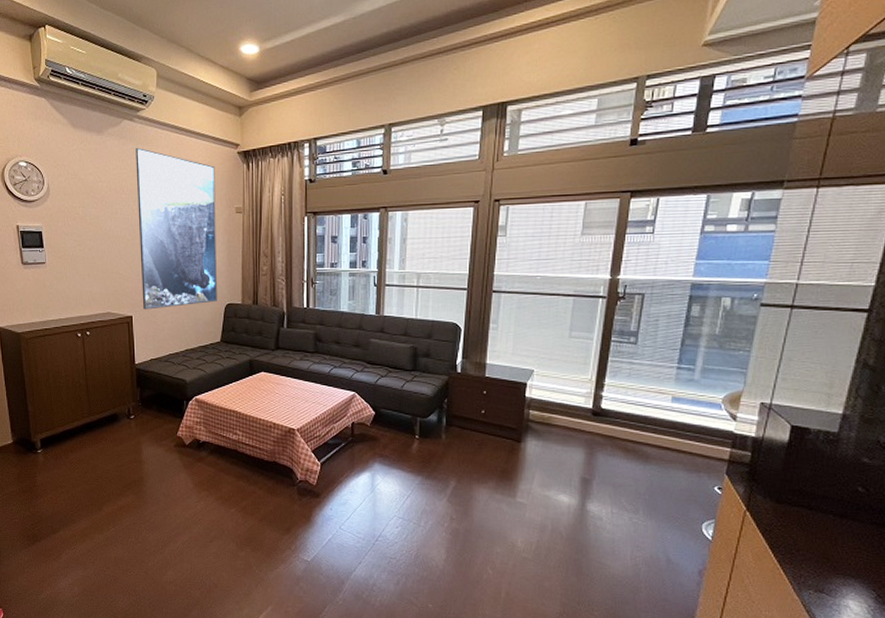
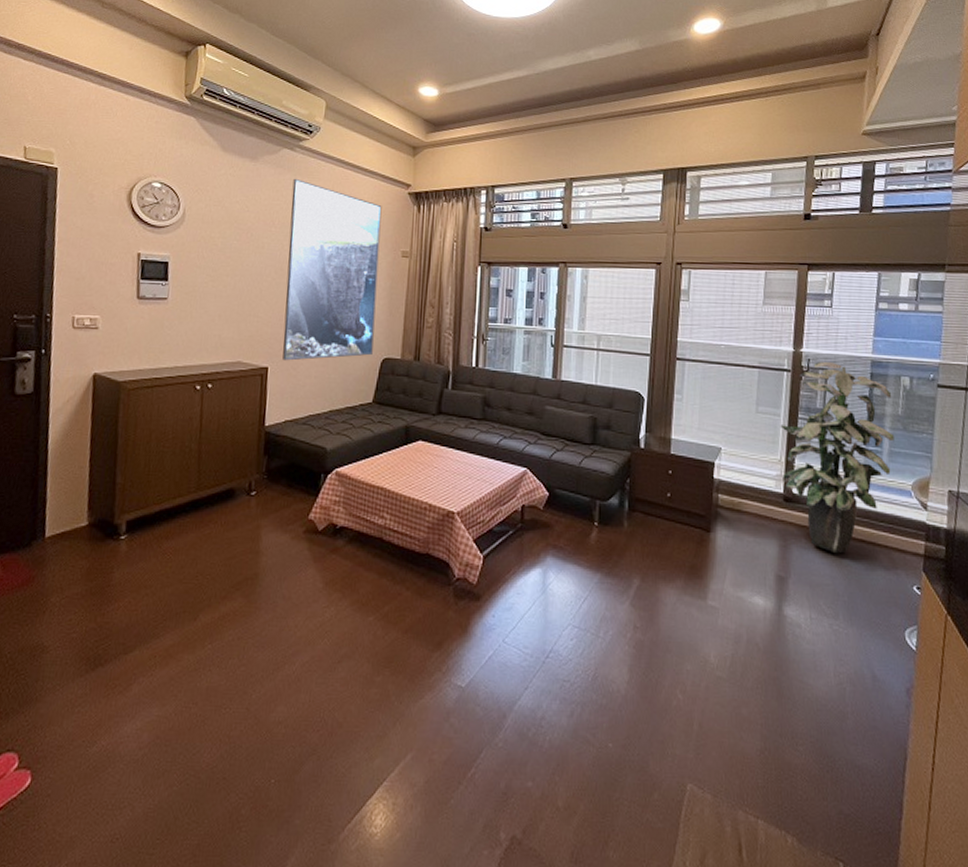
indoor plant: none [592,287,709,460] -> present [780,362,894,554]

